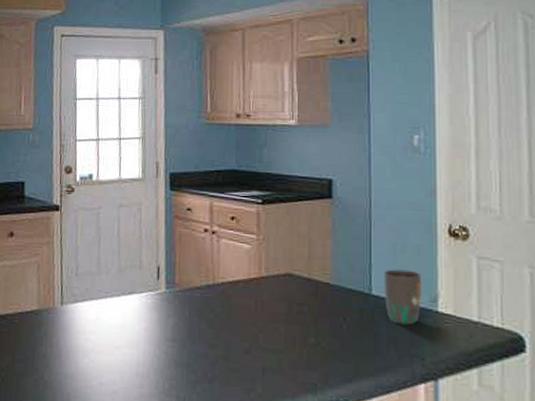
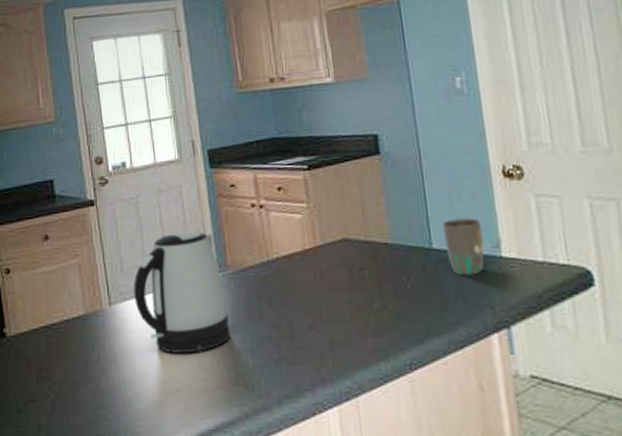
kettle: none [85,245,171,360] -> present [133,230,231,354]

